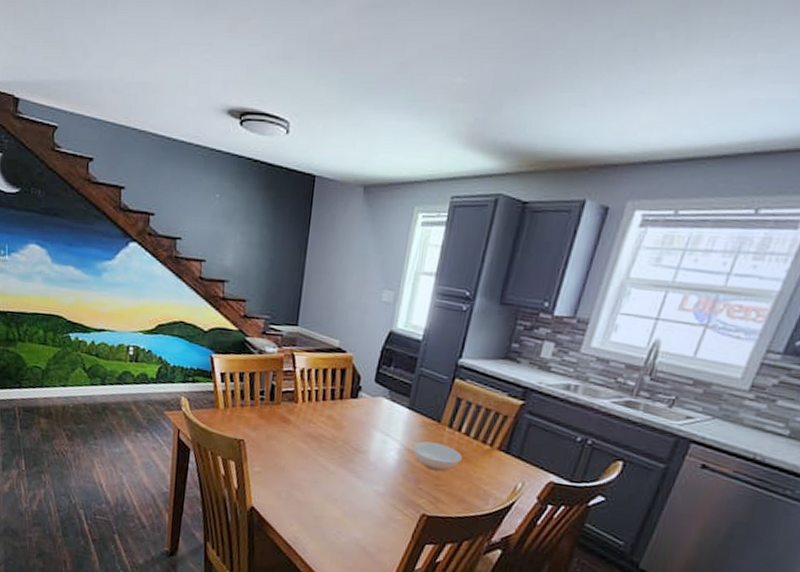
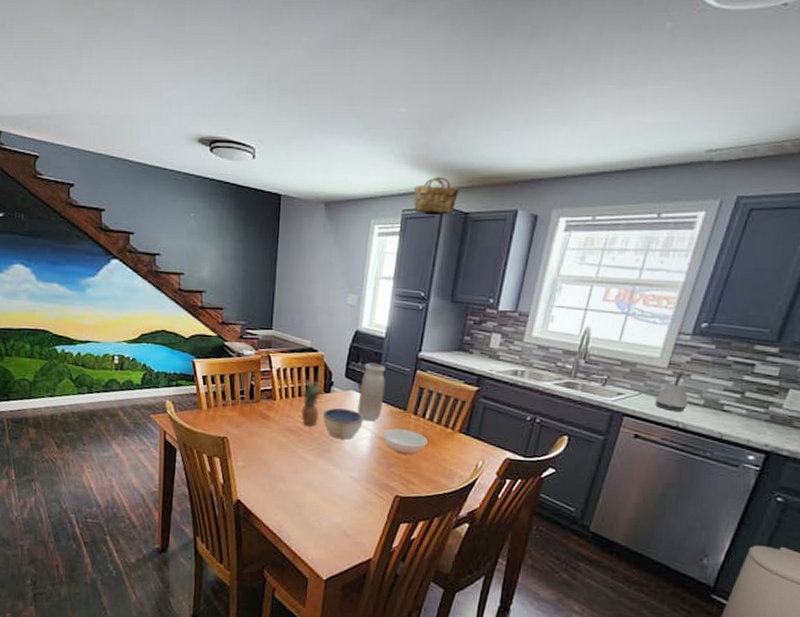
fruit: none [324,382,352,433] -> present [301,380,325,426]
bowl: none [348,415,393,451] -> present [323,408,364,440]
vase: none [386,367,421,432] -> present [357,362,386,421]
woven basket: none [465,159,519,205] -> present [414,176,460,216]
kettle: none [730,394,771,442] -> present [655,370,688,412]

